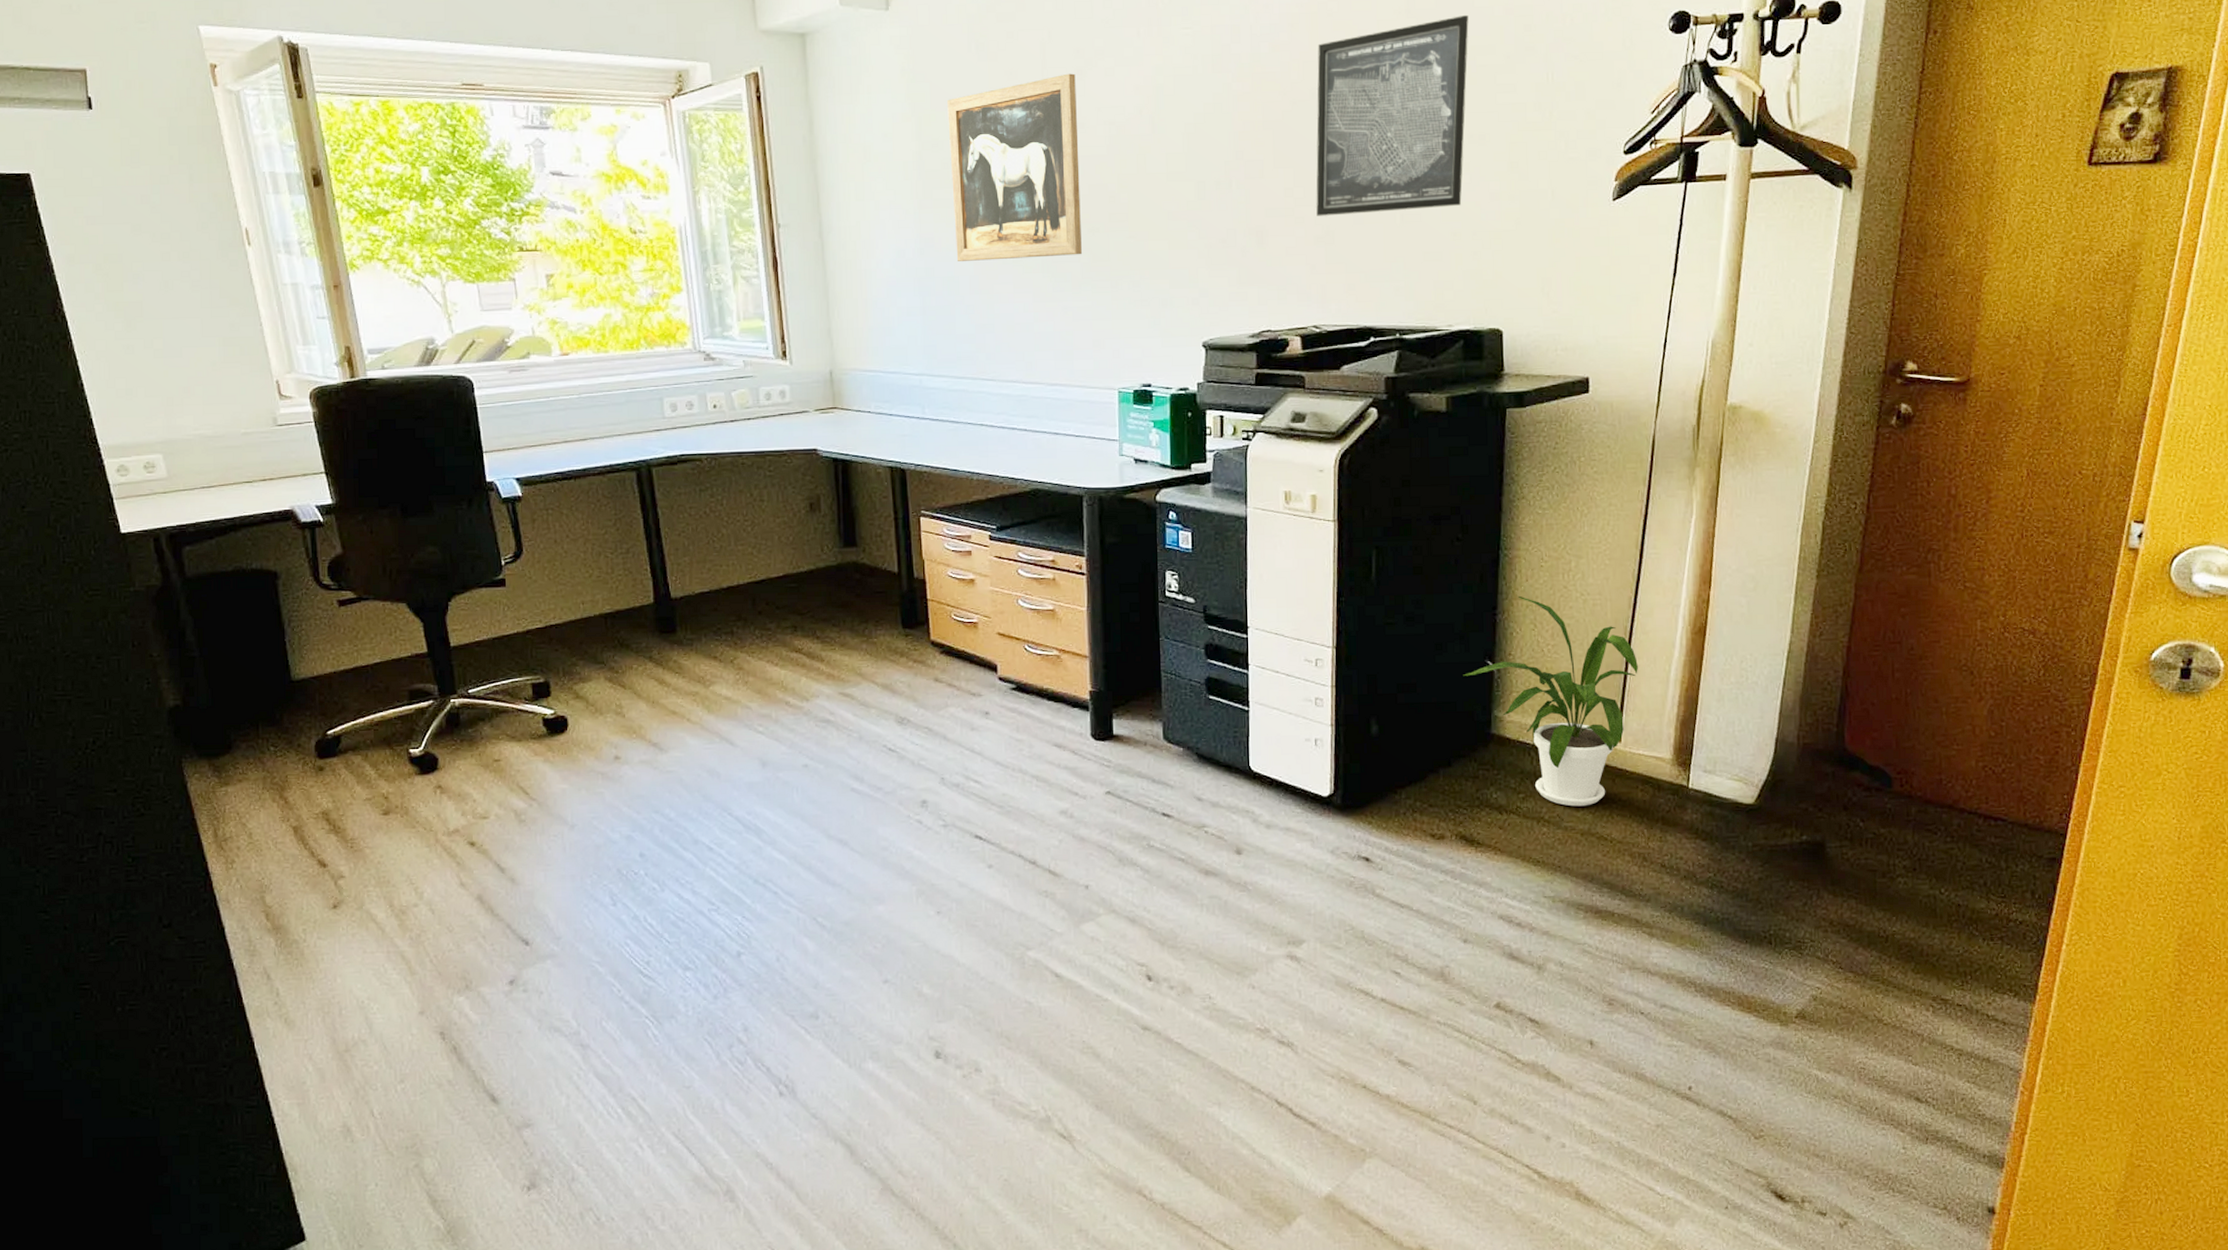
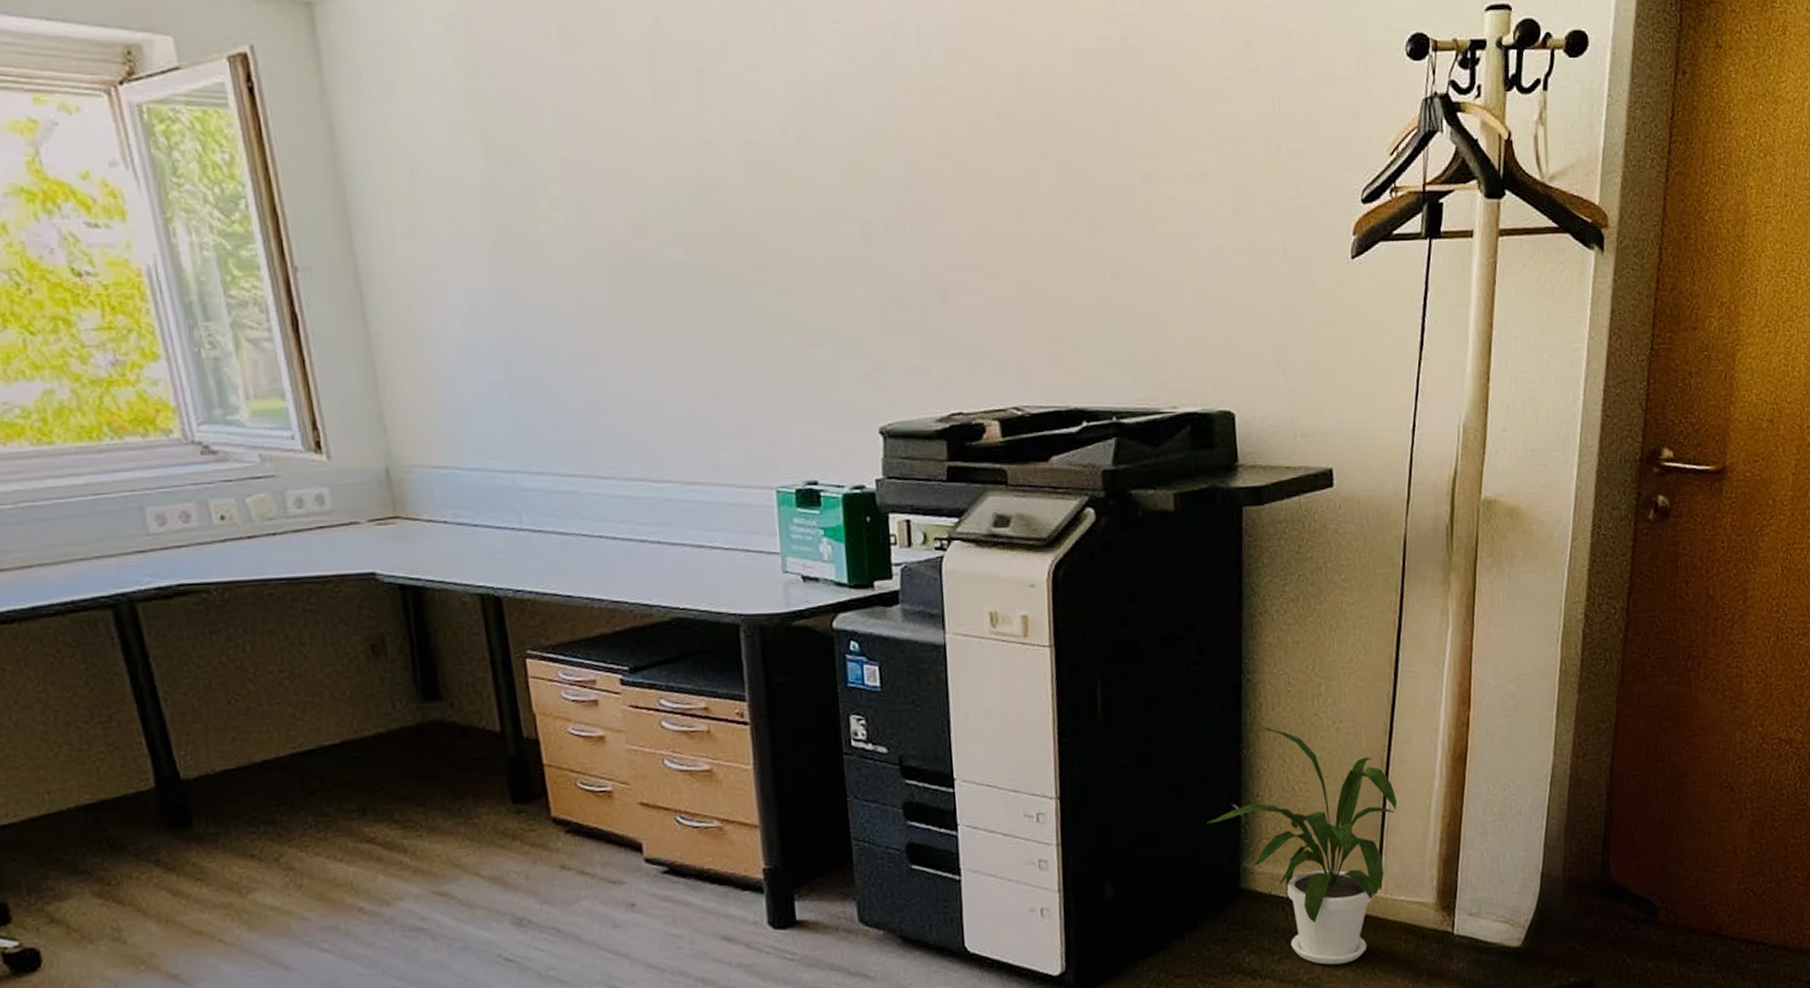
wall art: present [947,73,1082,261] -> none [523,75,718,321]
wall art: present [1316,14,1469,216] -> none [1001,23,1182,270]

